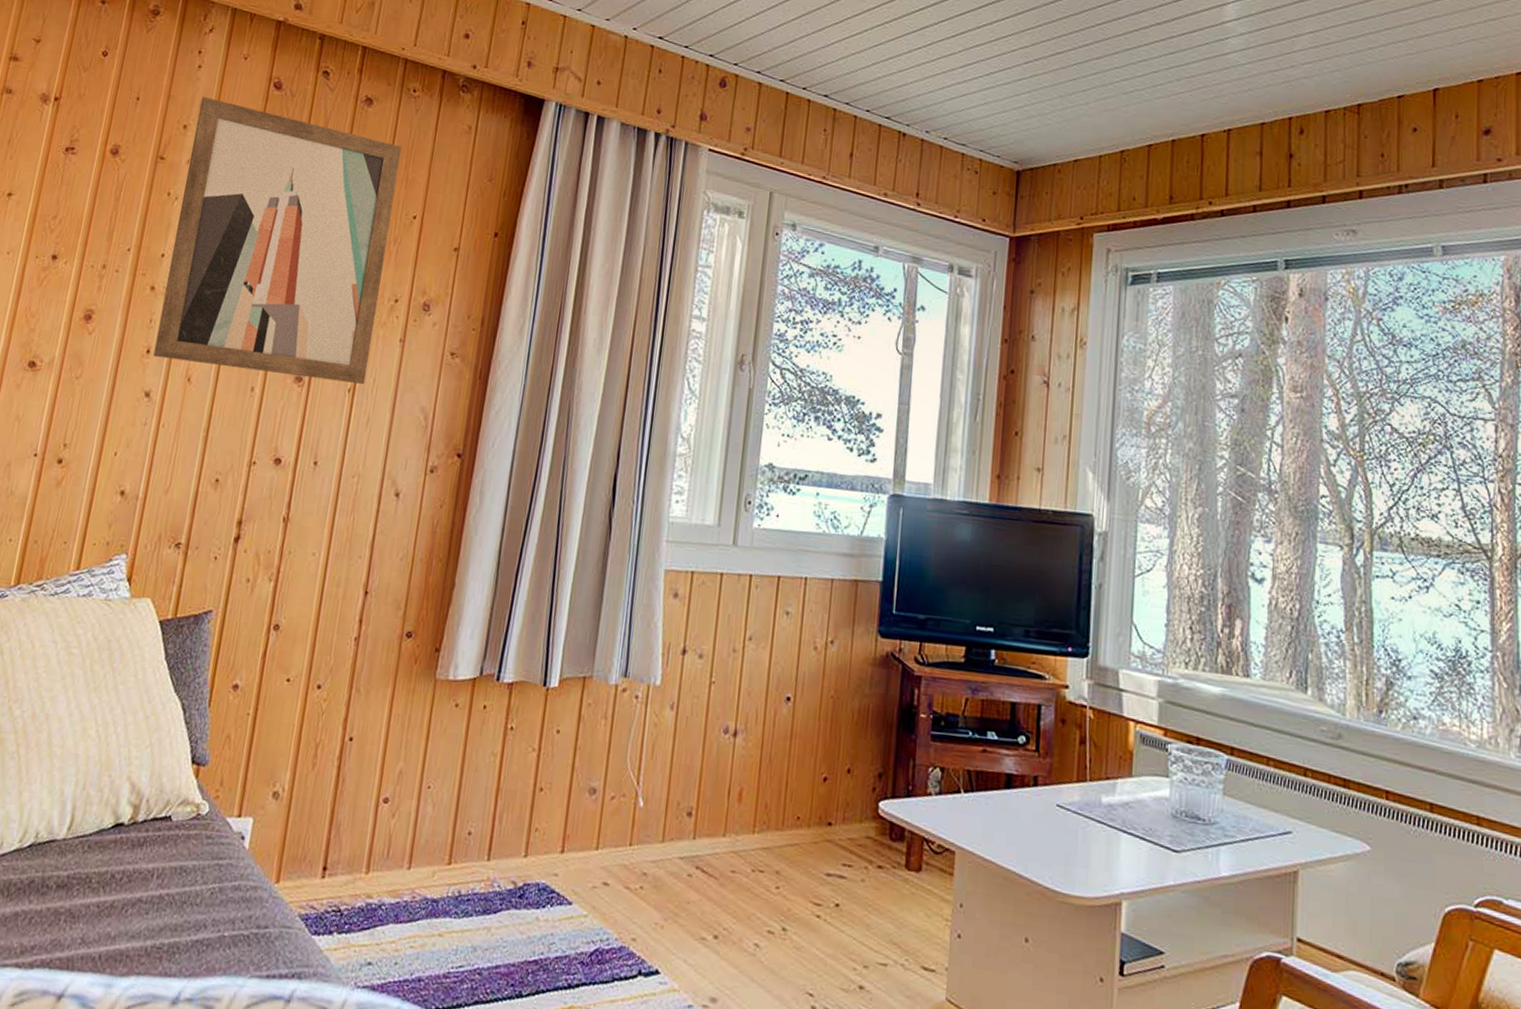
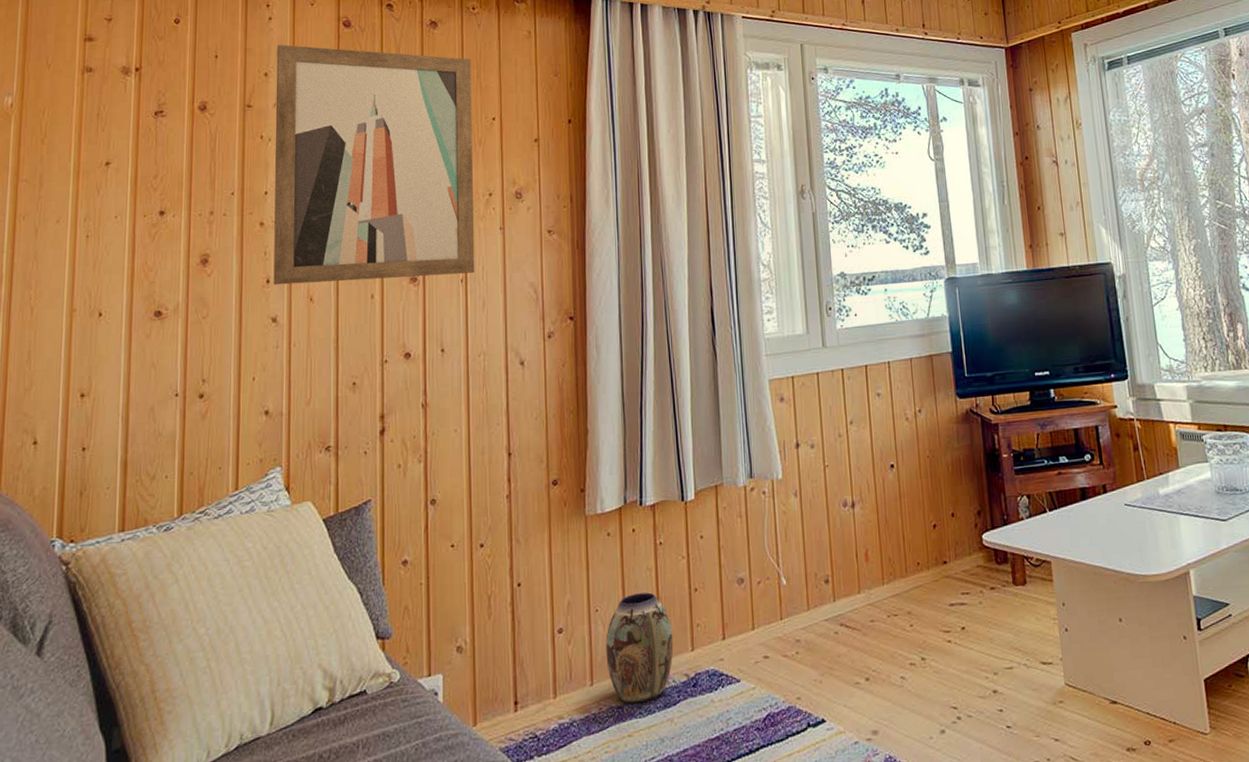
vase: none [429,778,508,902] -> present [606,592,674,704]

